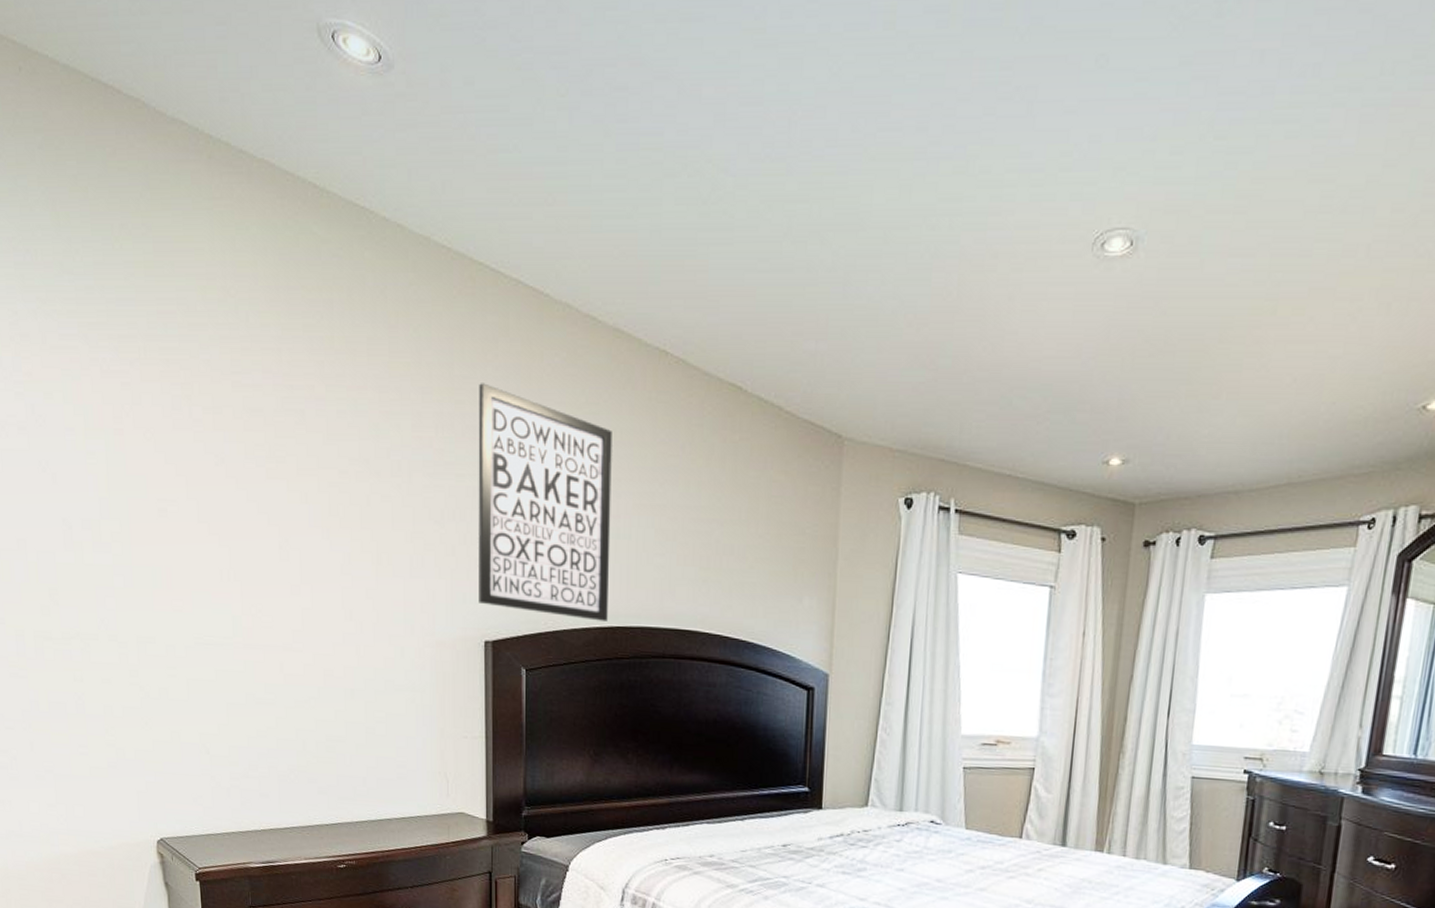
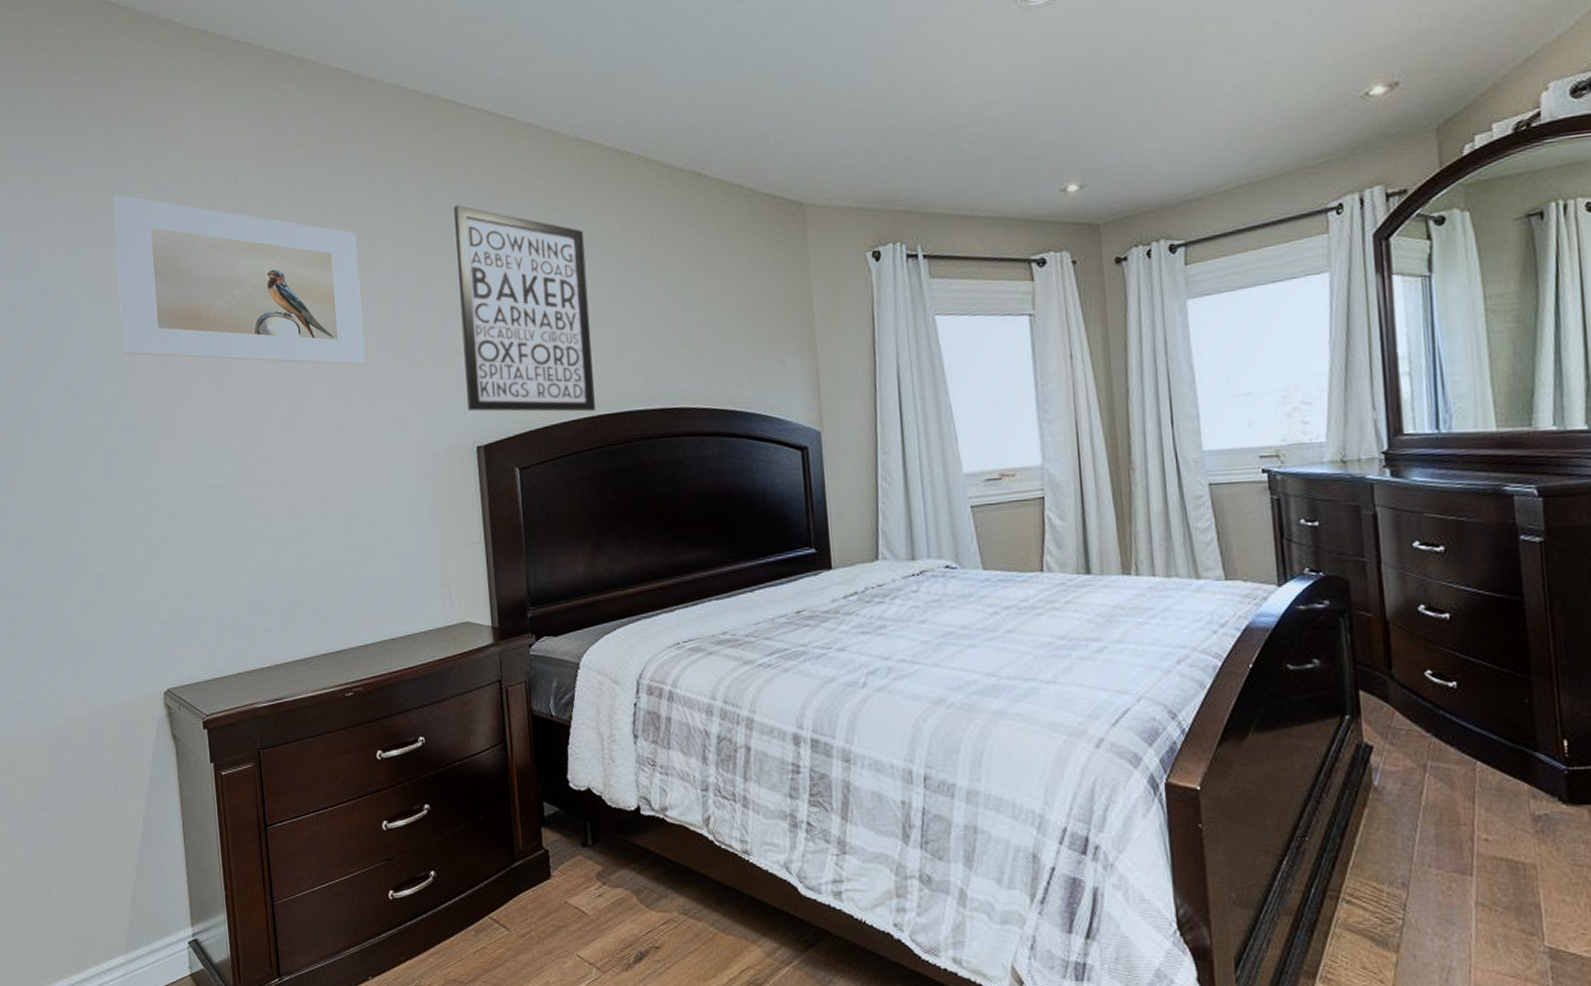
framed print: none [111,314,376,540] -> present [113,194,366,365]

